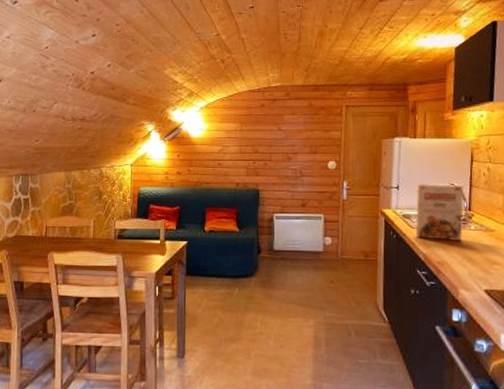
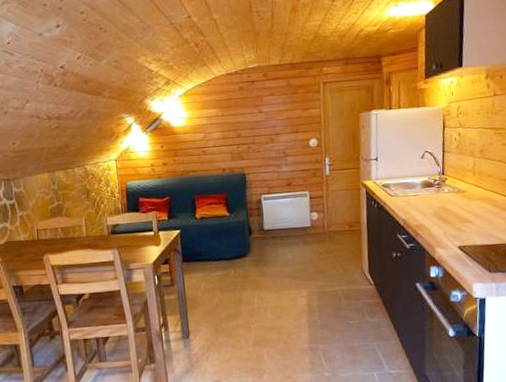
cereal box: present [415,182,464,242] -> none [394,151,438,206]

